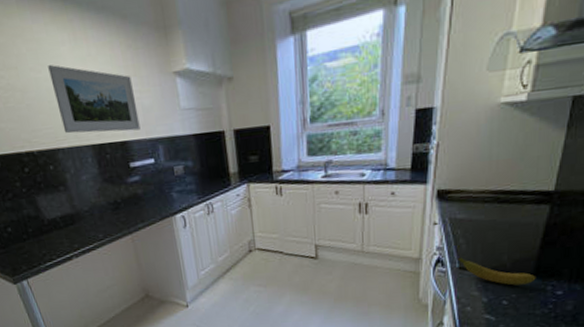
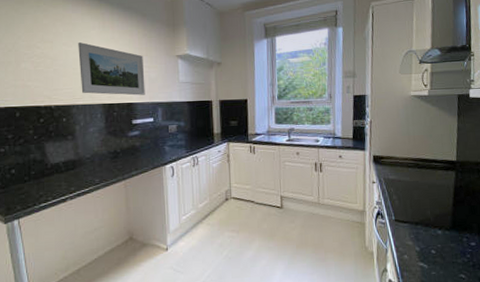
banana: present [458,256,536,286] -> none [393,210,454,237]

